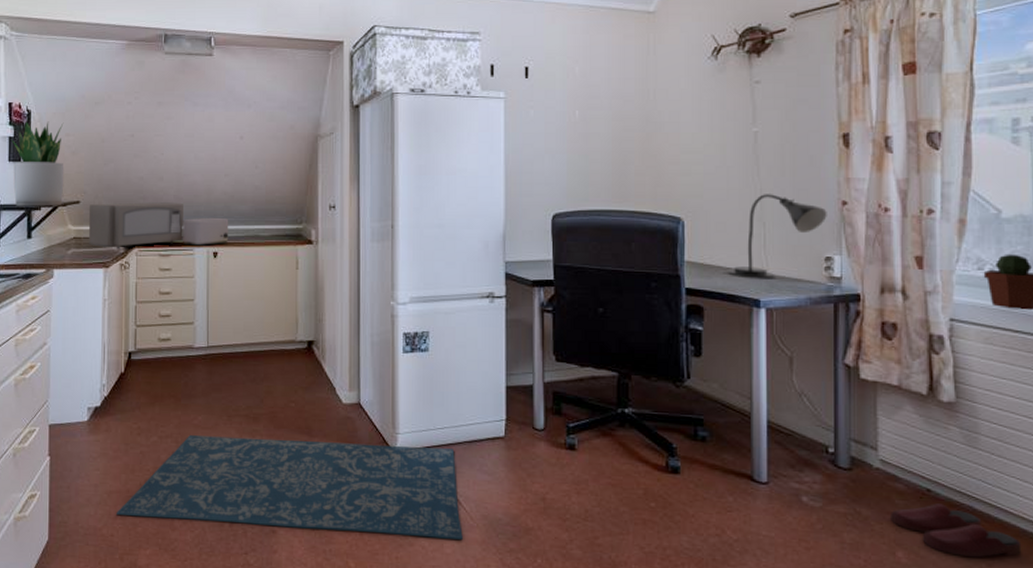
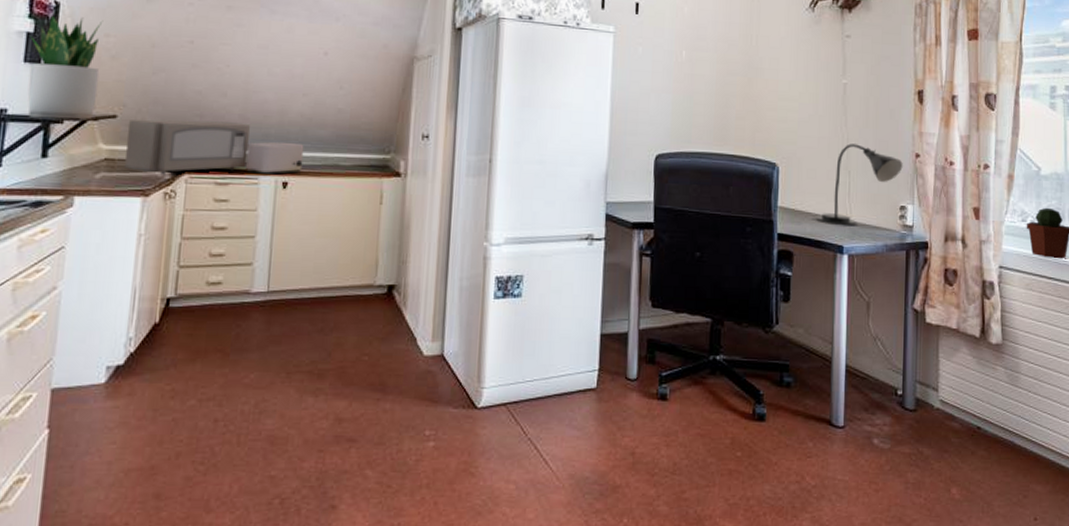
rug: present [115,435,463,541] -> none [133,397,547,504]
slippers: present [891,502,1022,558] -> none [947,439,1050,490]

